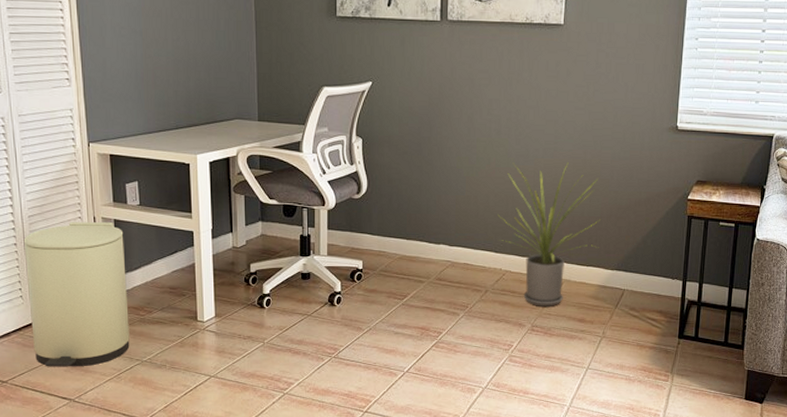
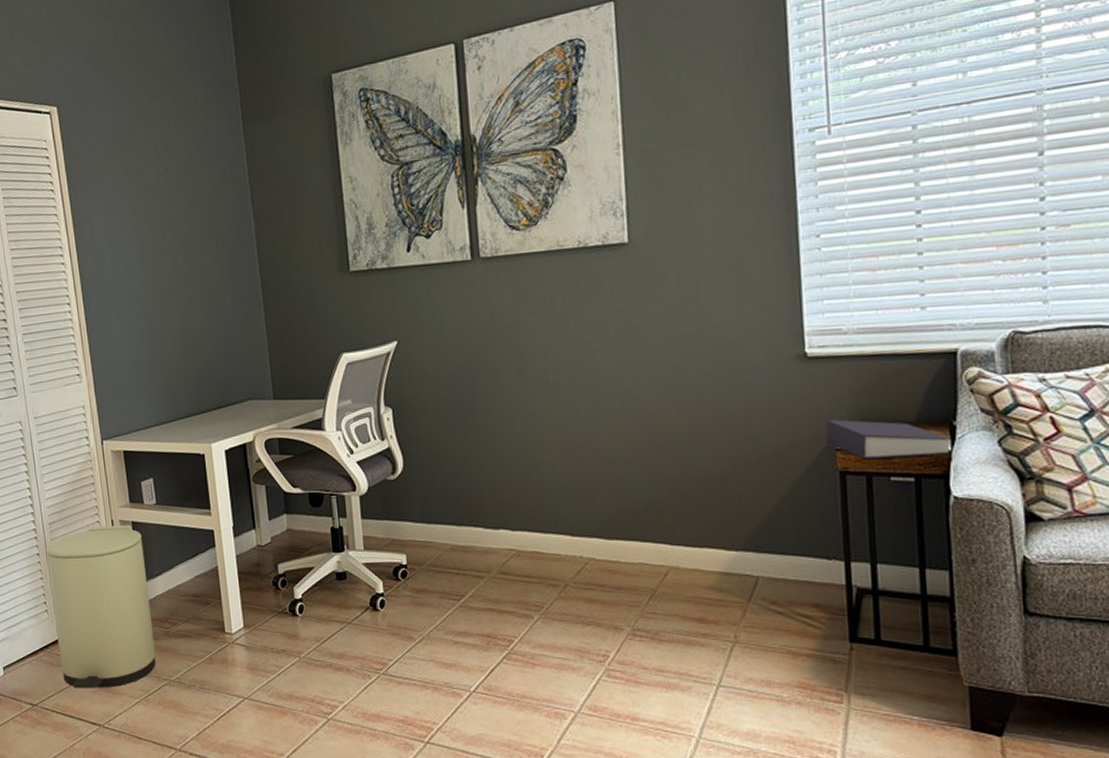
house plant: present [497,163,600,306] -> none [569,414,714,603]
book: none [682,178,761,209] -> present [825,420,951,460]

